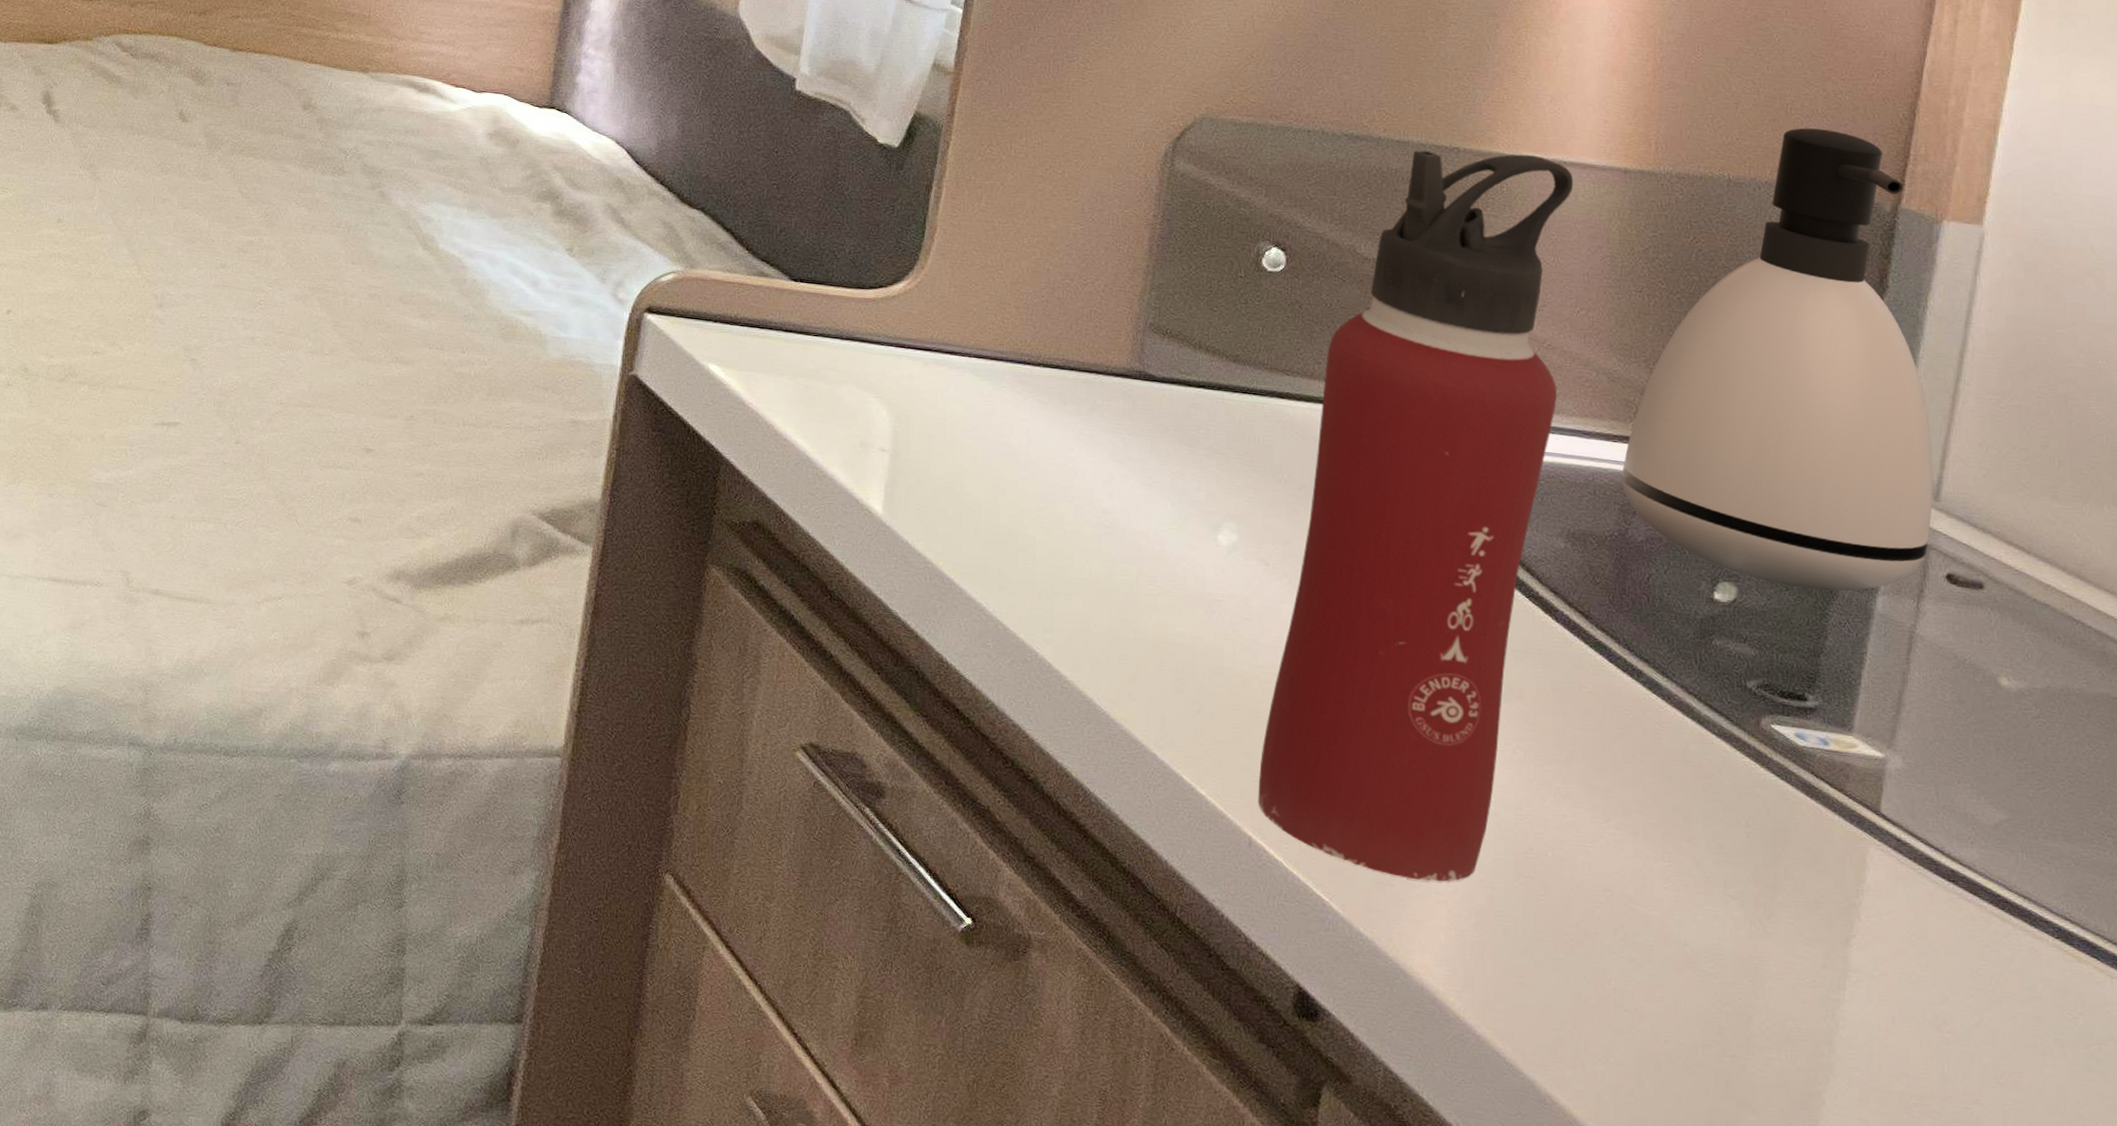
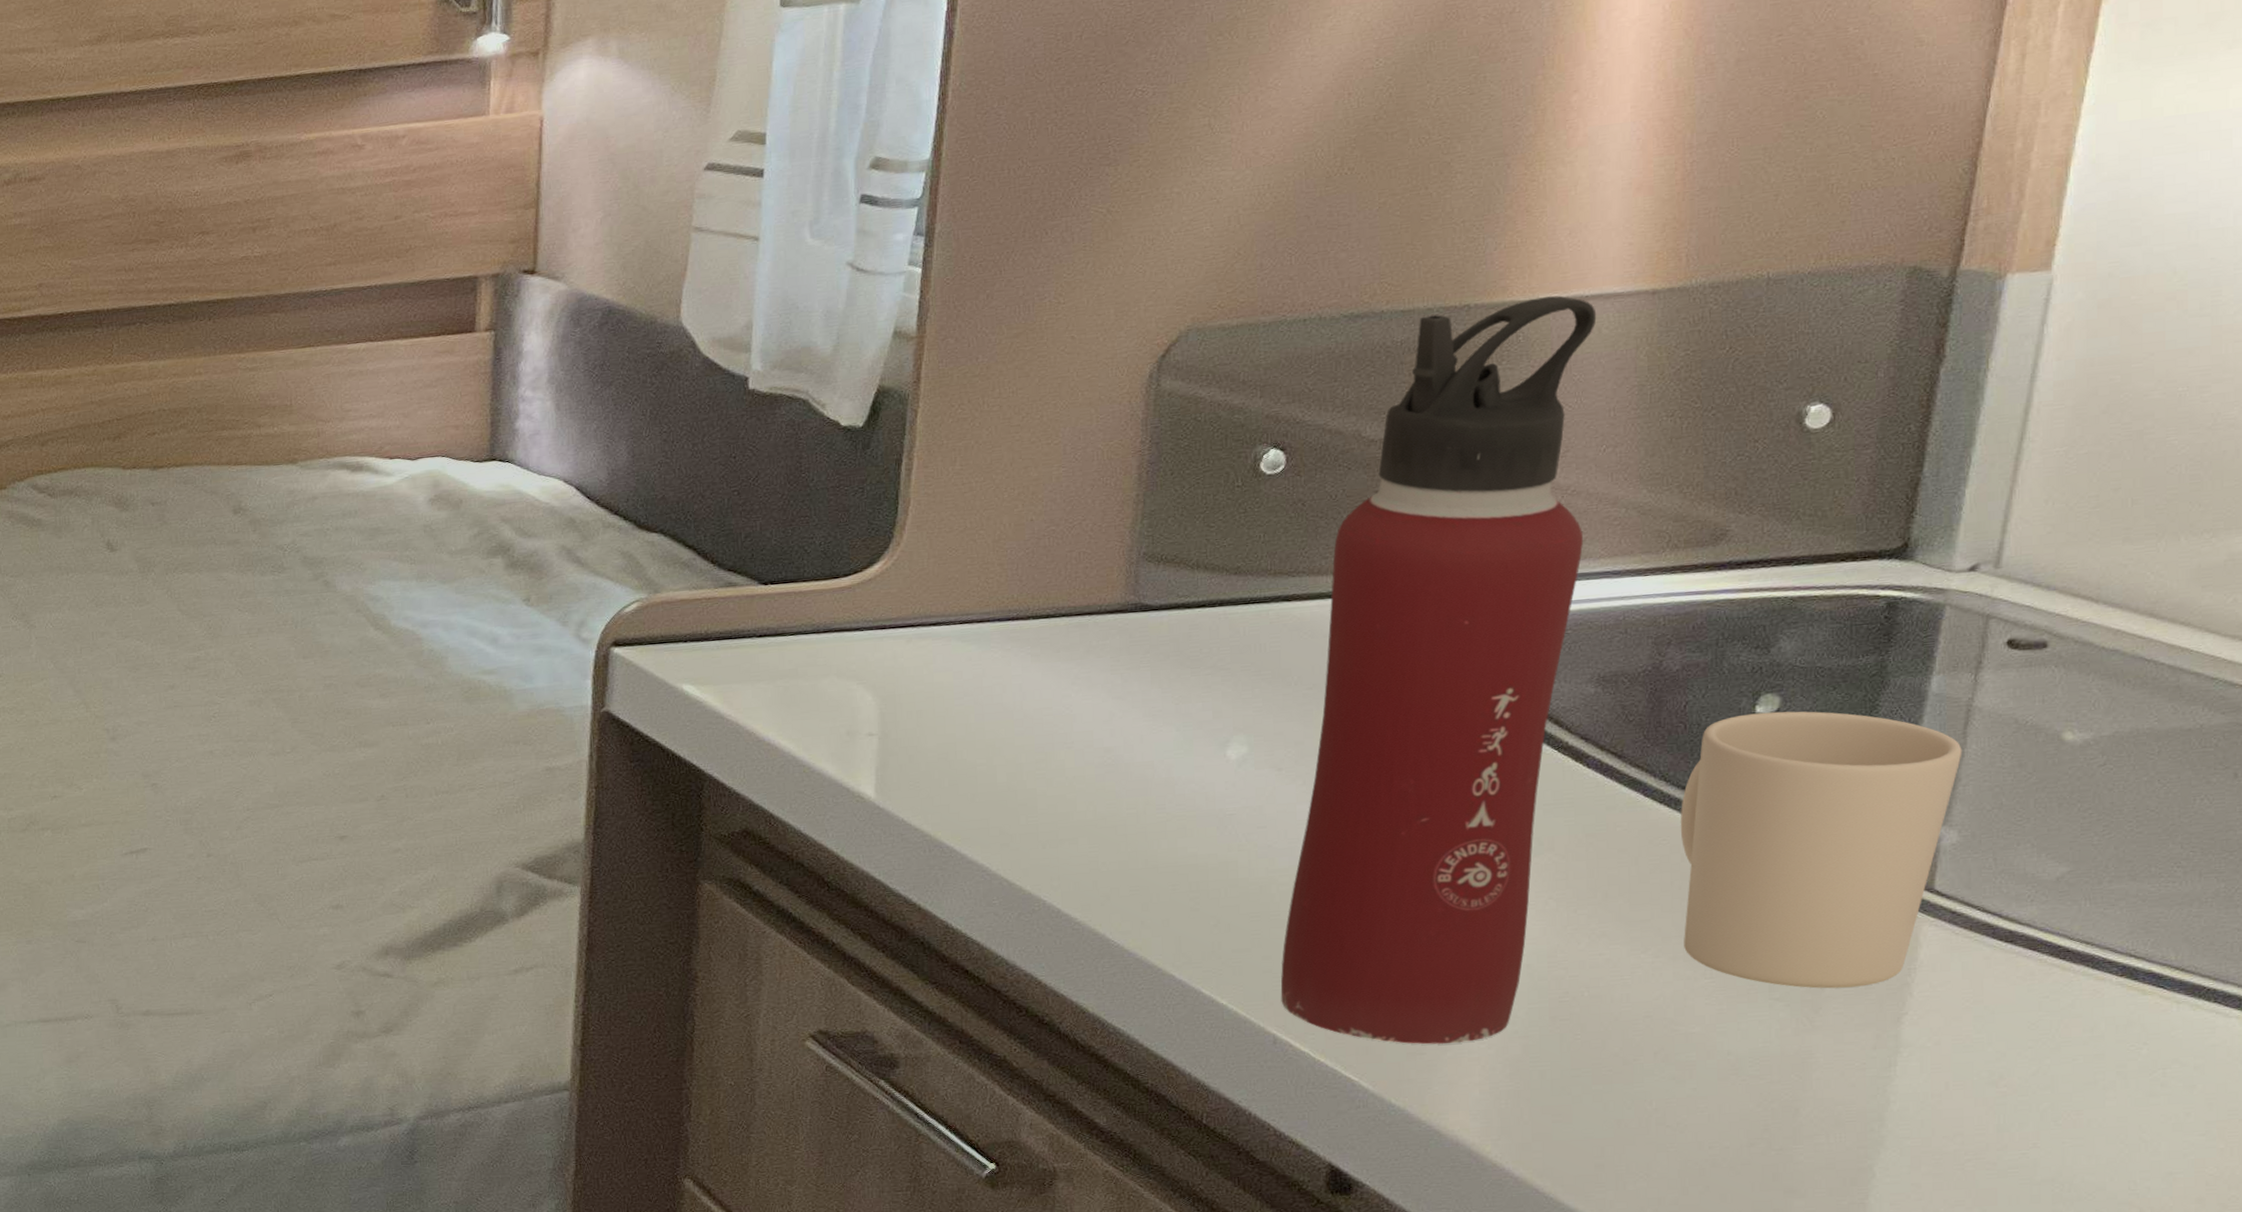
soap dispenser: present [1622,128,1934,592] -> none [1655,202,1994,686]
mug: none [1642,598,1906,900] -> present [1680,711,1962,989]

